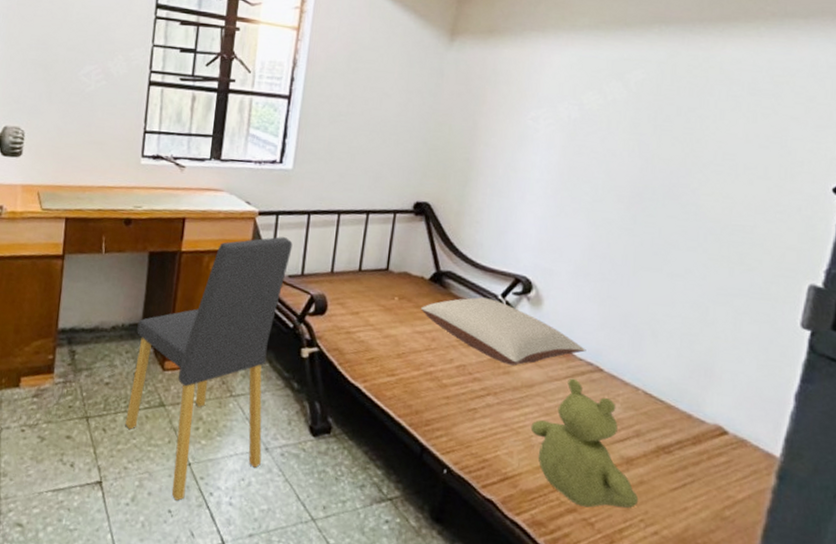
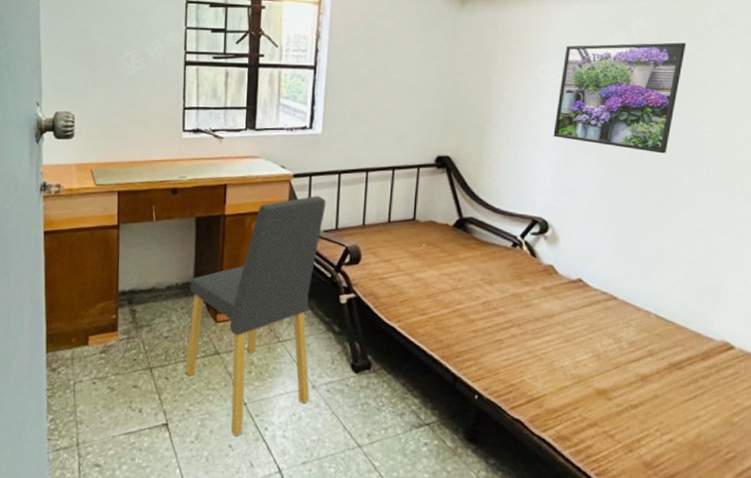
pillow: present [421,297,586,366] -> none [447,239,601,299]
stuffed bear: present [530,378,639,508] -> none [552,307,654,421]
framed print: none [541,92,687,216] -> present [553,42,686,154]

